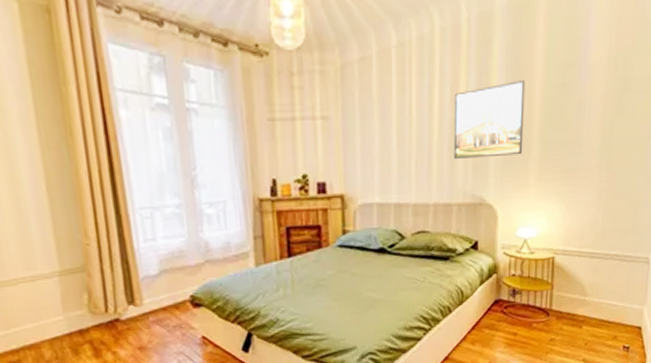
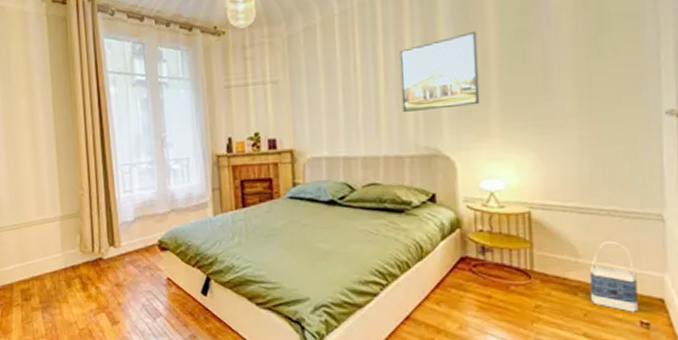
bag: none [591,281,625,339] -> present [589,242,638,312]

